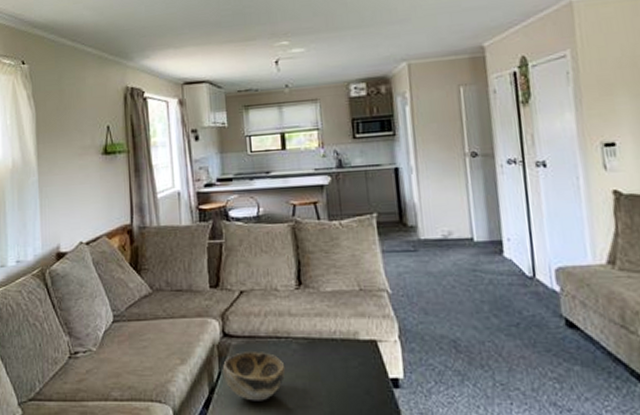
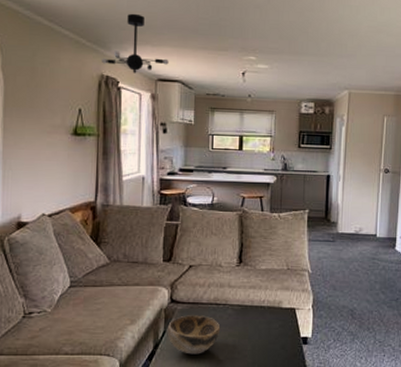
ceiling light fixture: none [124,17,193,81] -> present [101,13,169,73]

